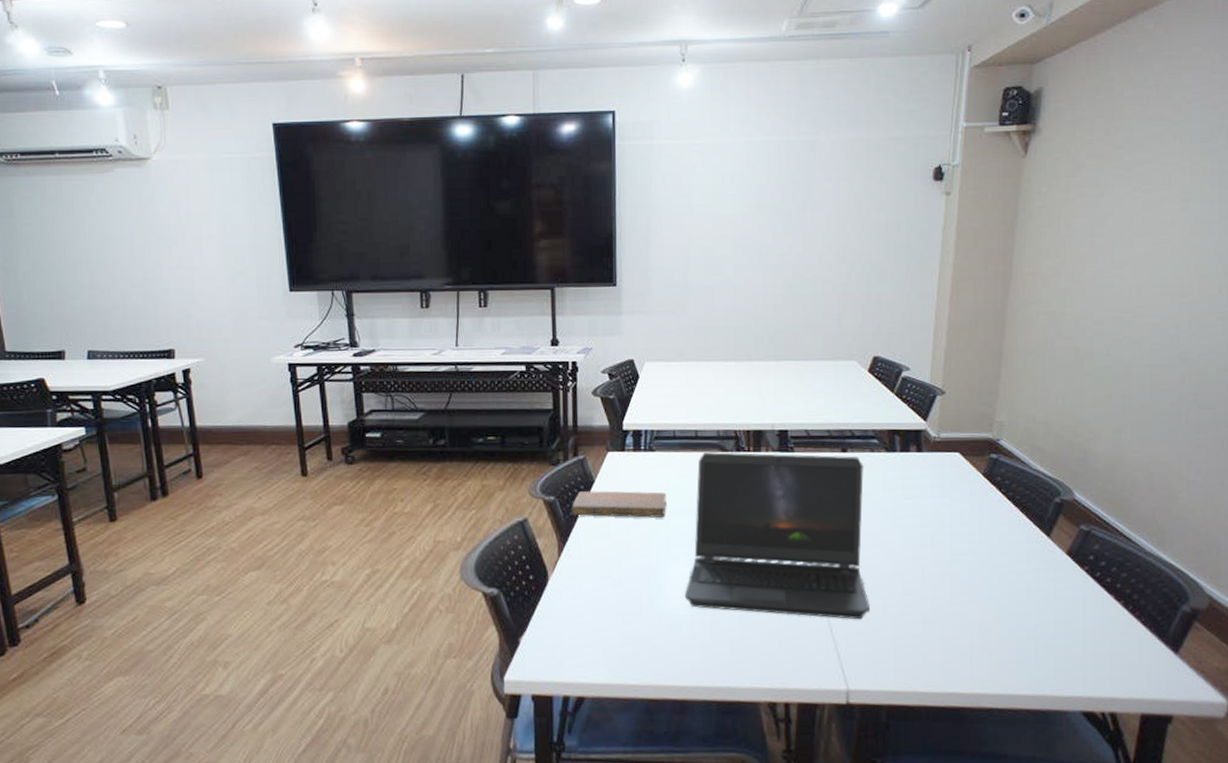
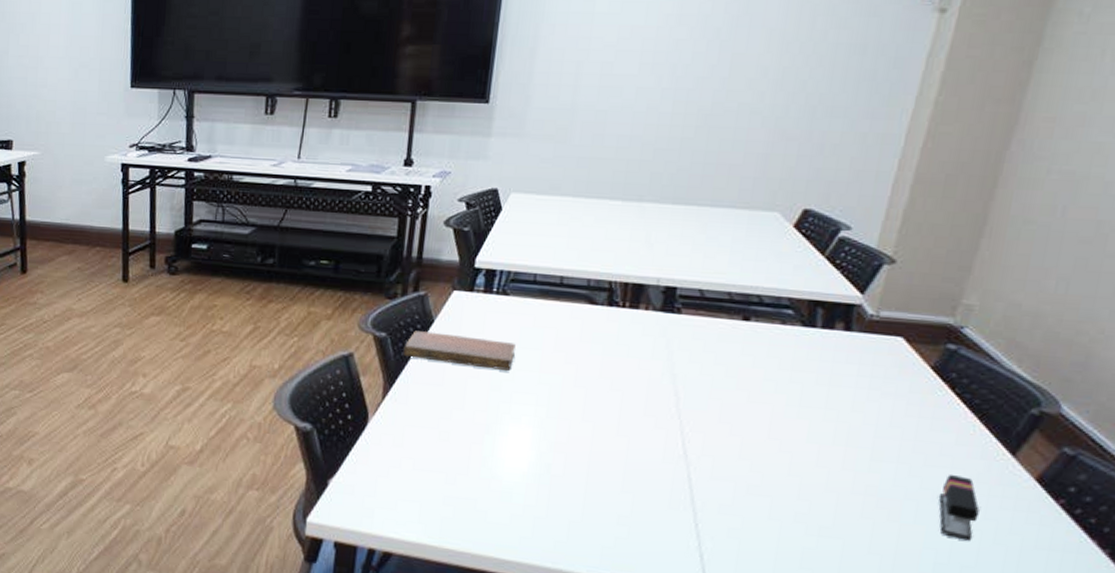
laptop computer: present [684,451,871,620] -> none [521,302,770,520]
stapler: none [1004,558,1032,610] -> present [939,474,979,541]

